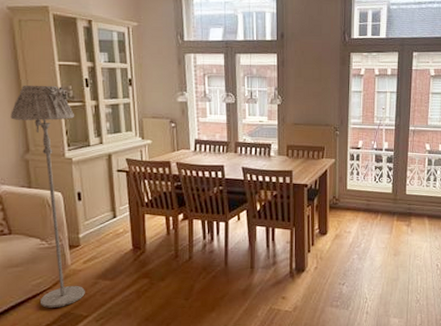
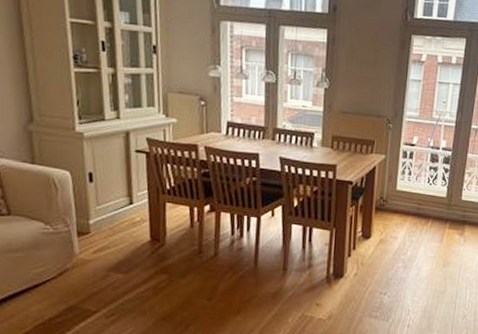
floor lamp: present [11,84,85,308] -> none [11,42,94,300]

